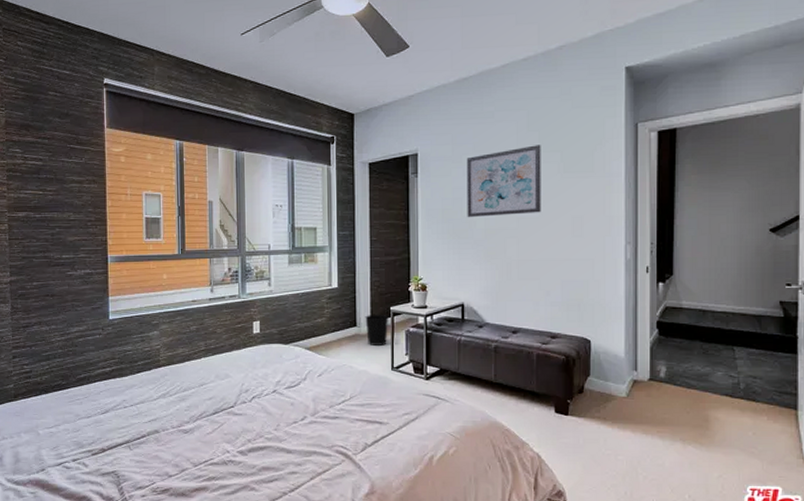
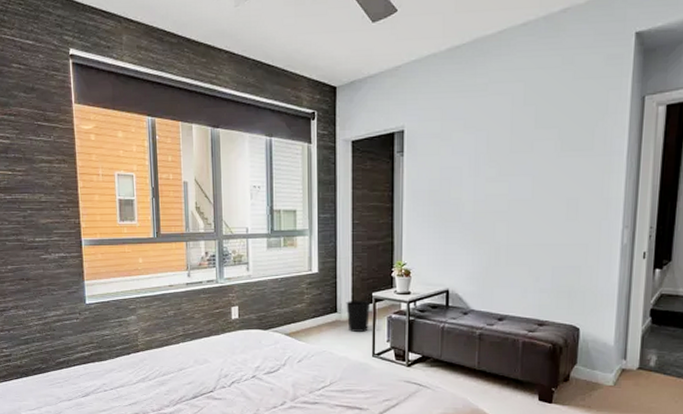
wall art: present [466,145,541,218] -> none [455,120,538,200]

